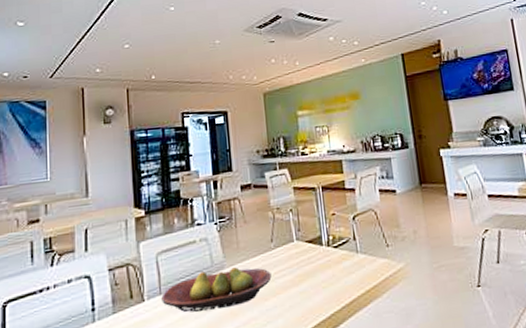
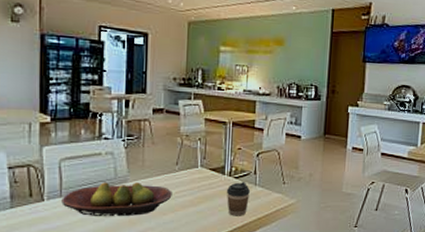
coffee cup: none [327,250,353,292] -> present [226,182,250,216]

